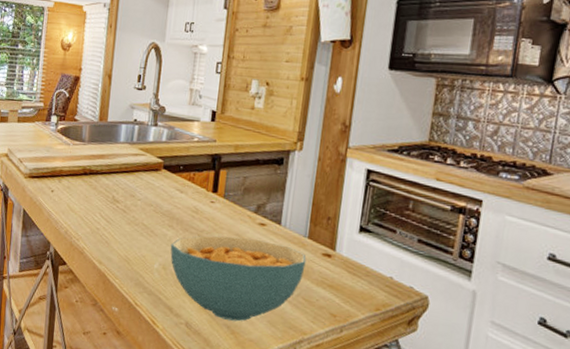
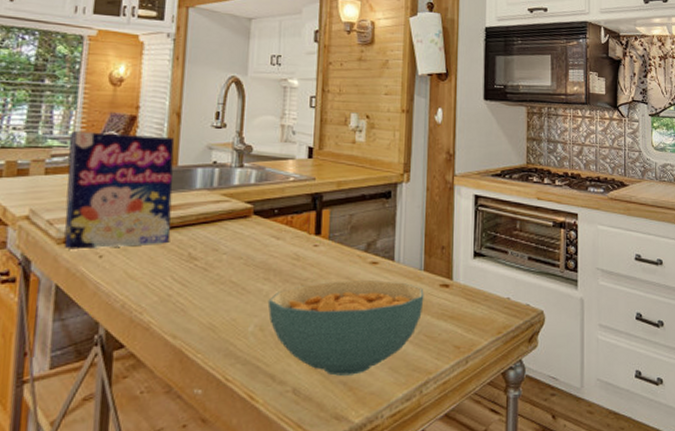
cereal box: none [29,88,106,186] -> present [64,131,175,250]

